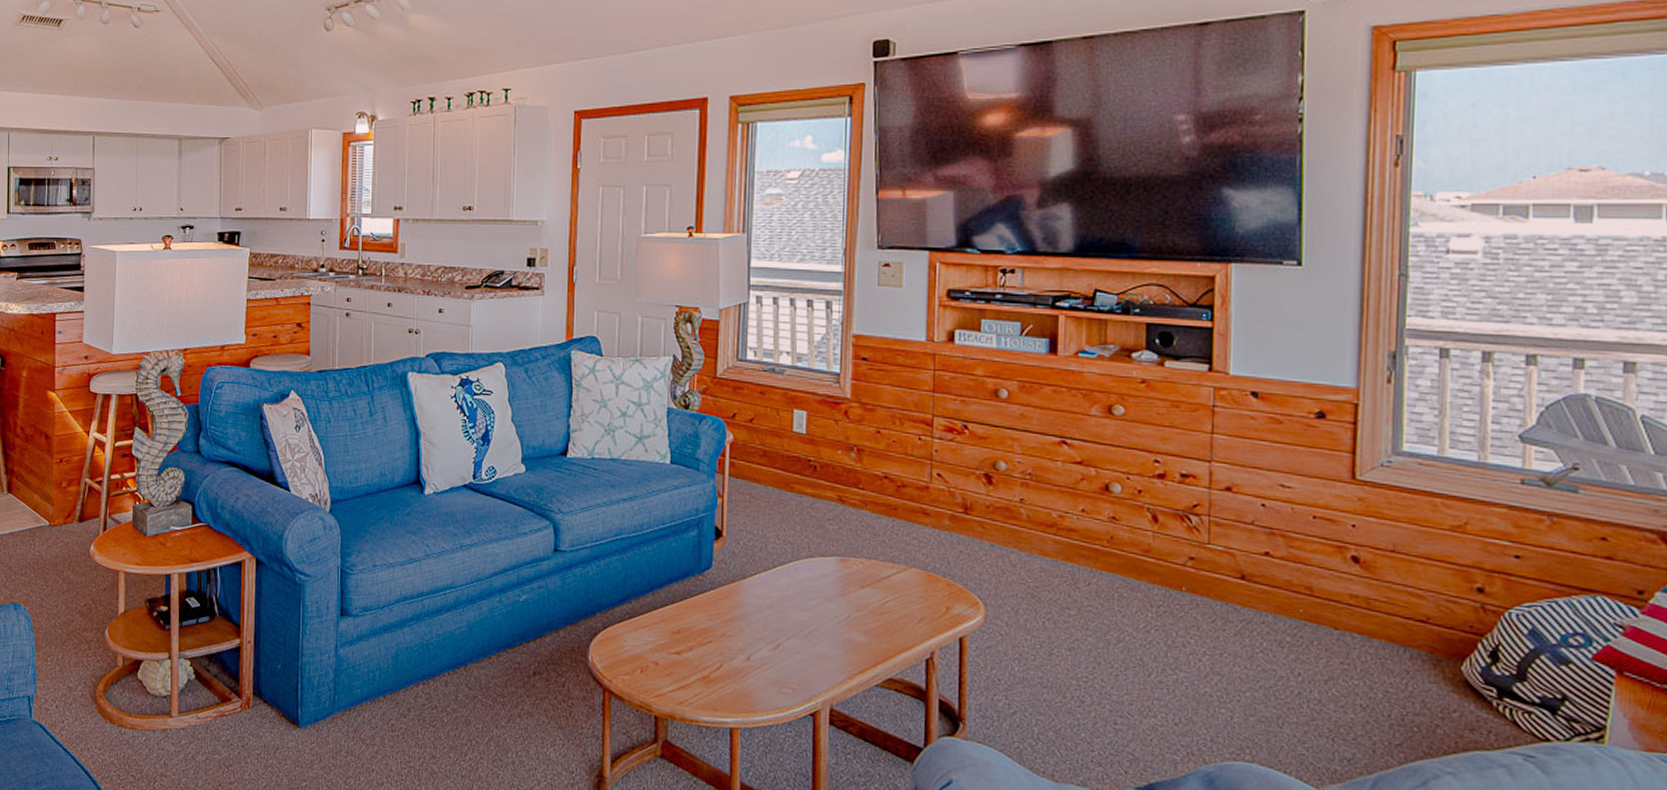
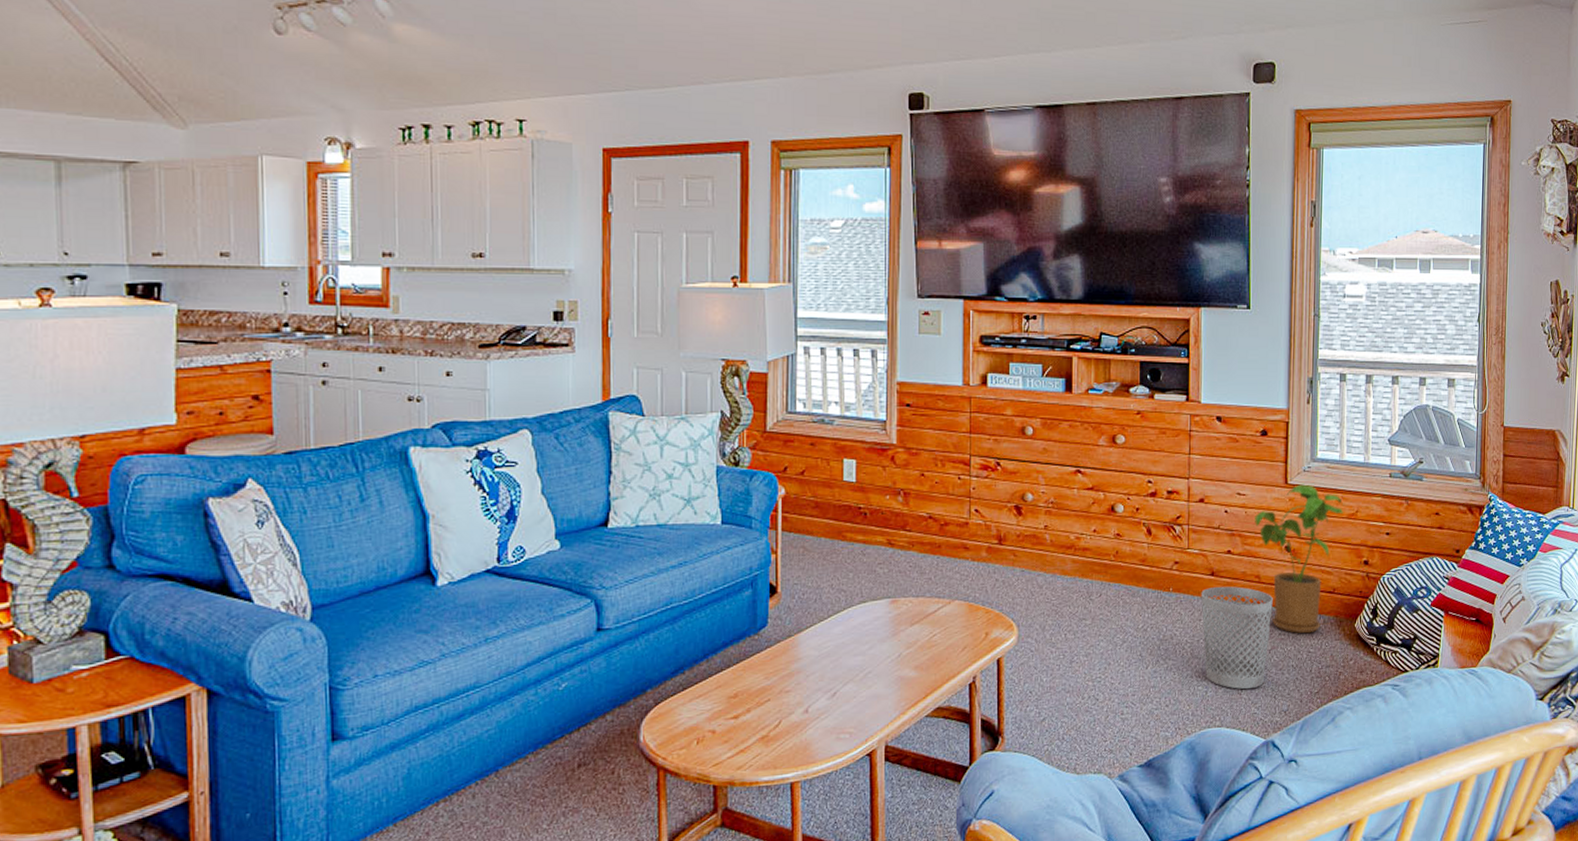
wastebasket: none [1225,593,1332,724] -> present [1201,586,1273,689]
house plant: none [1305,481,1444,669] -> present [1255,484,1344,634]

